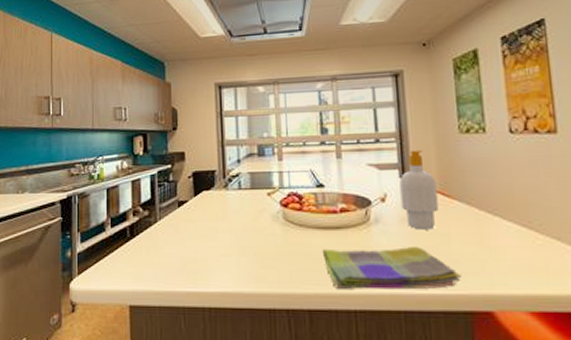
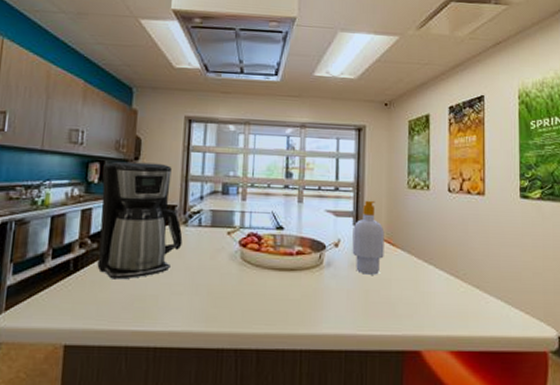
coffee maker: none [146,131,225,244] -> present [97,161,183,280]
dish towel: present [322,245,462,290] -> none [275,289,398,331]

